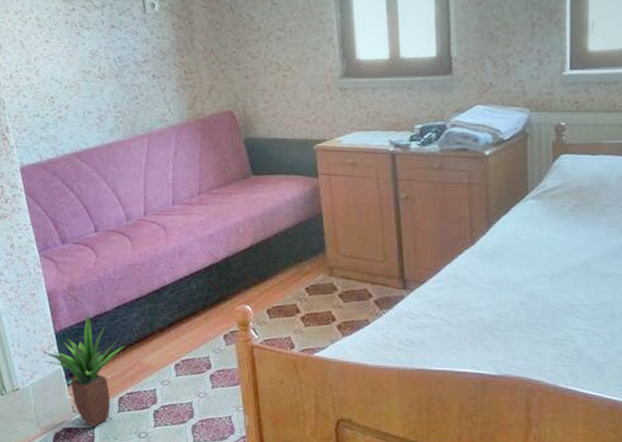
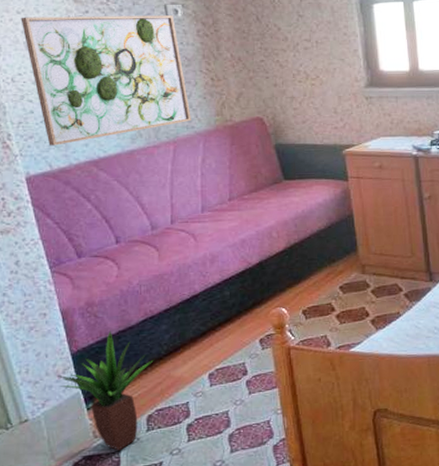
wall art: none [18,9,165,138] -> present [21,15,191,146]

